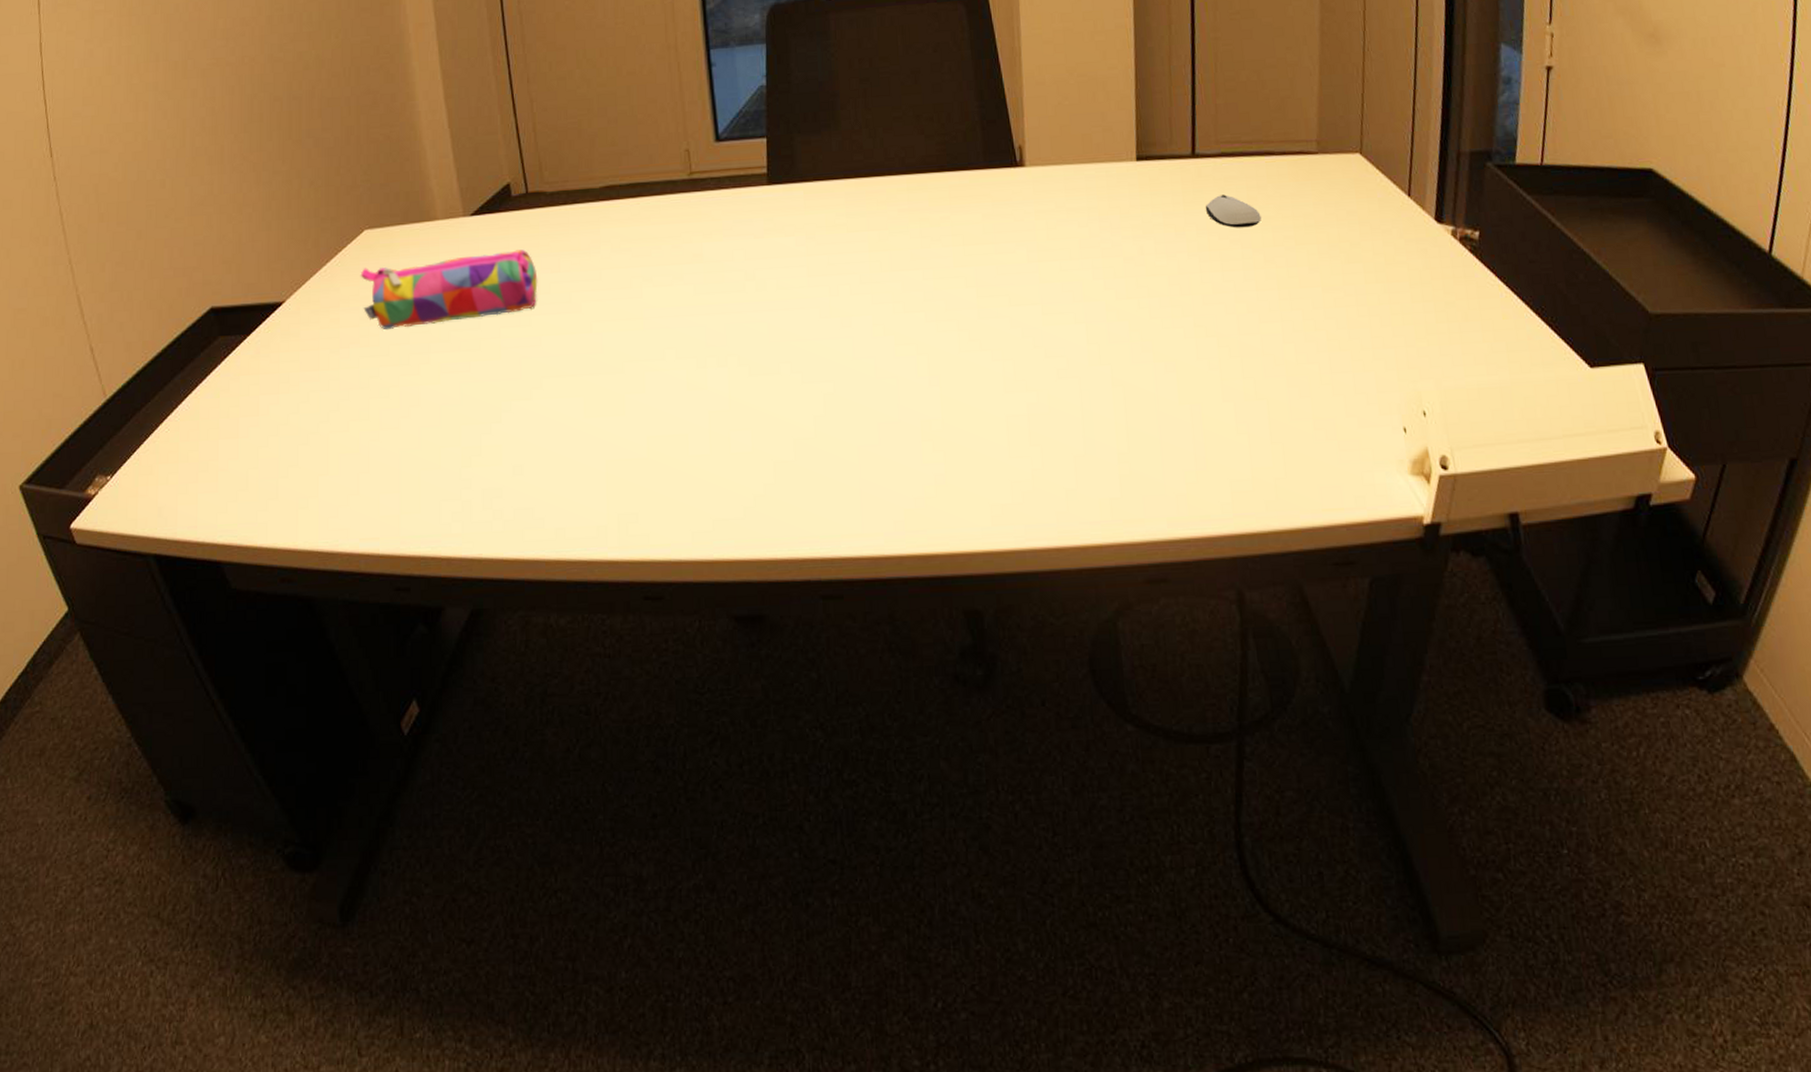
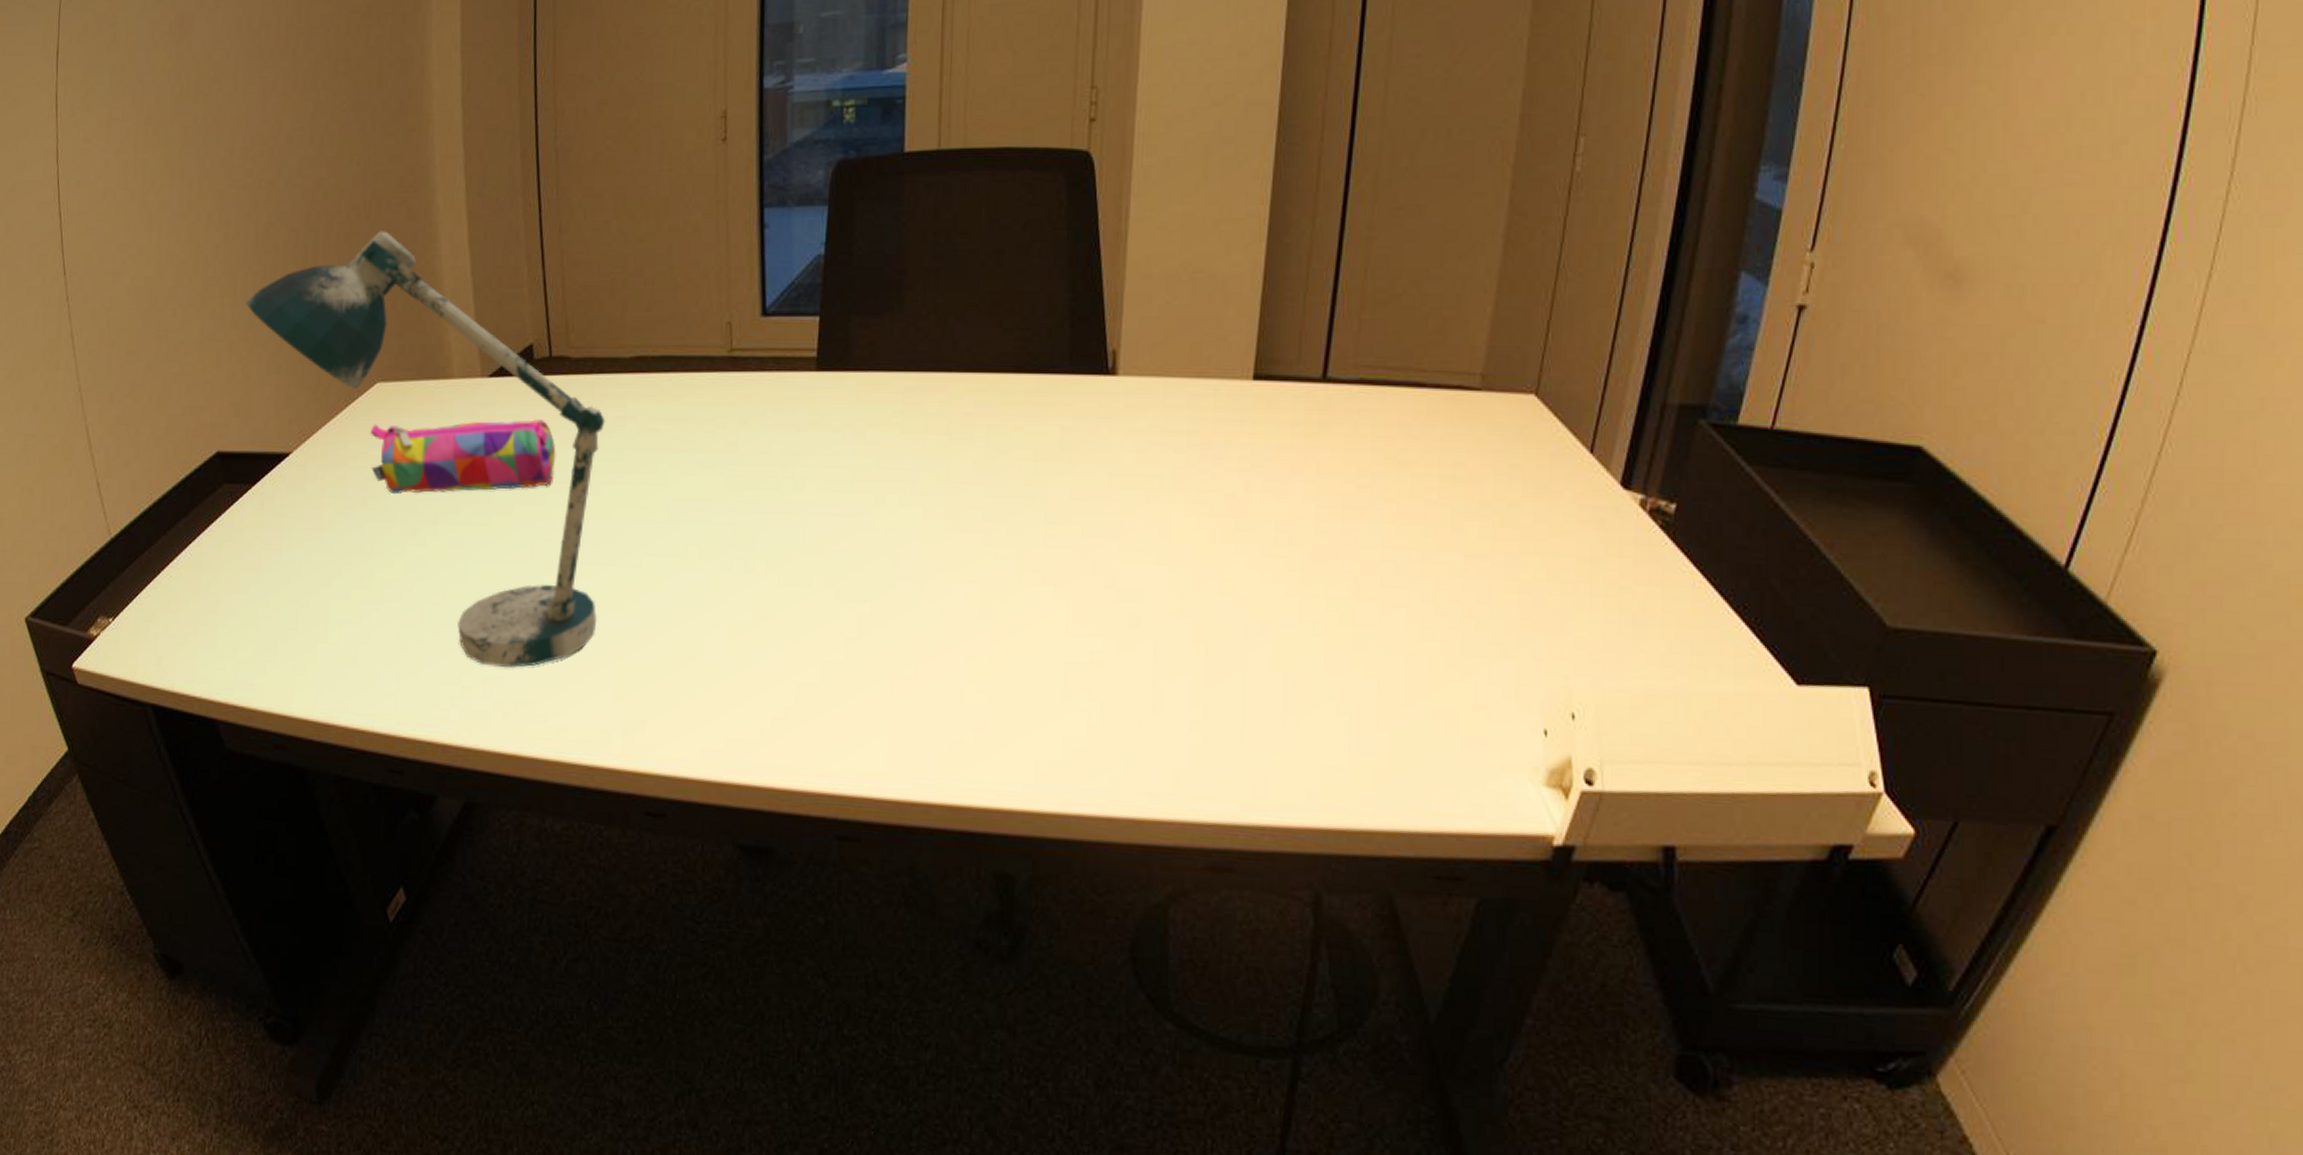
desk lamp: none [232,94,587,480] -> present [244,231,605,668]
computer mouse: present [1205,194,1261,228] -> none [1330,430,1399,472]

